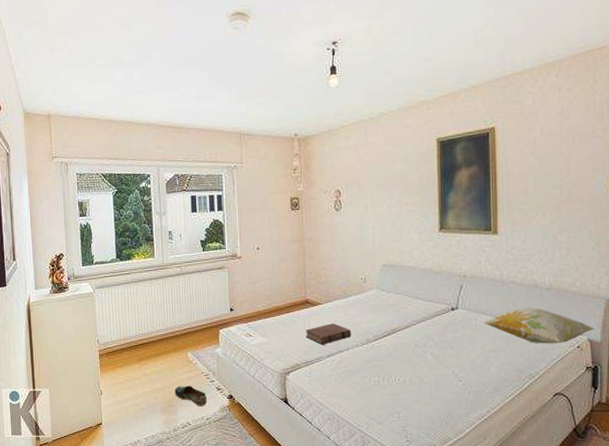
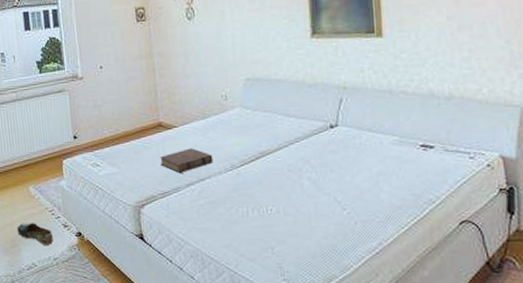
decorative pillow: present [484,308,596,344] -> none [370,121,509,164]

